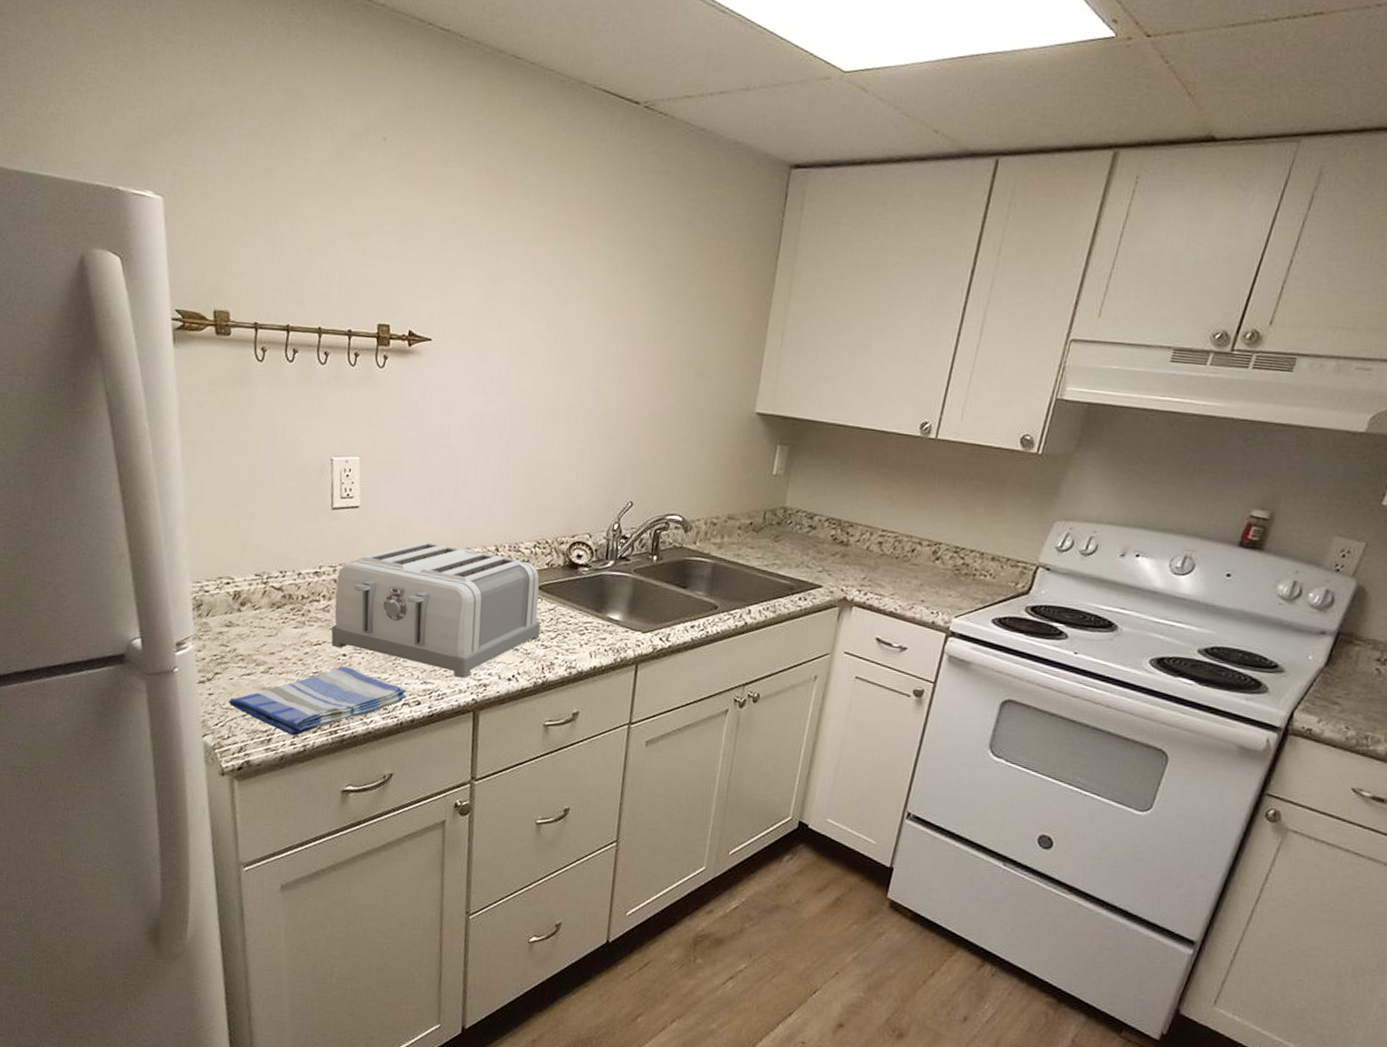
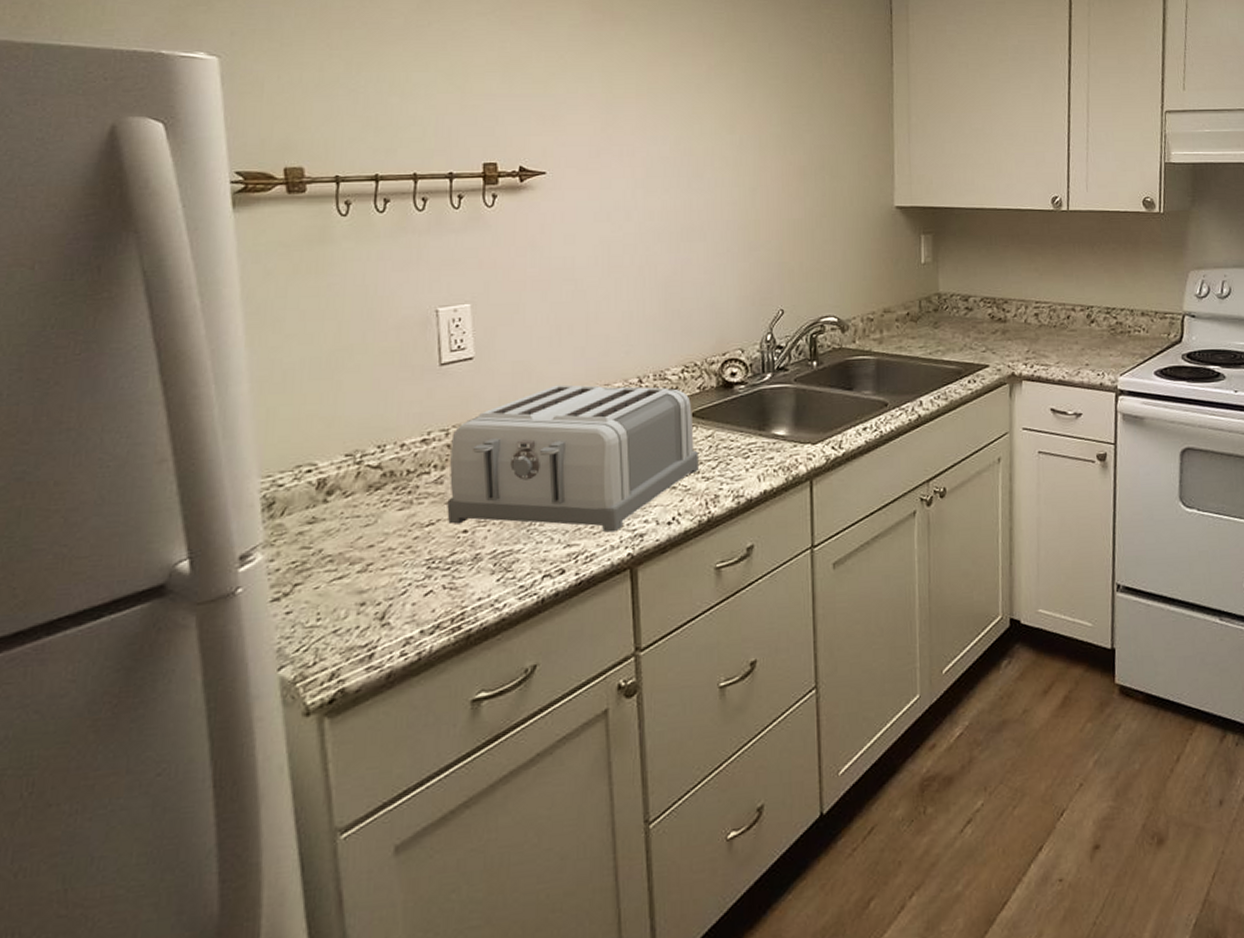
dish towel: present [228,665,407,736] -> none [313,543,547,644]

